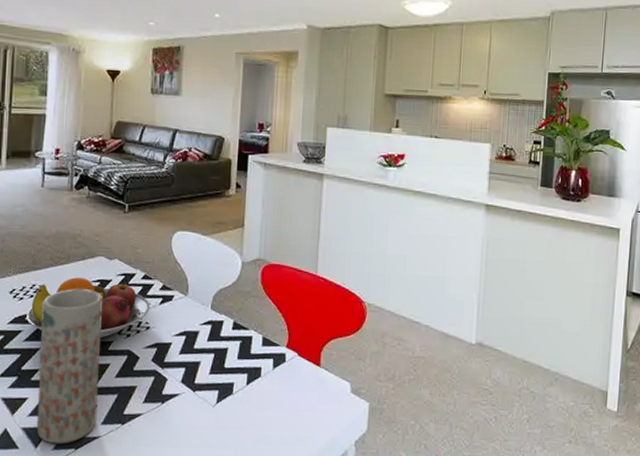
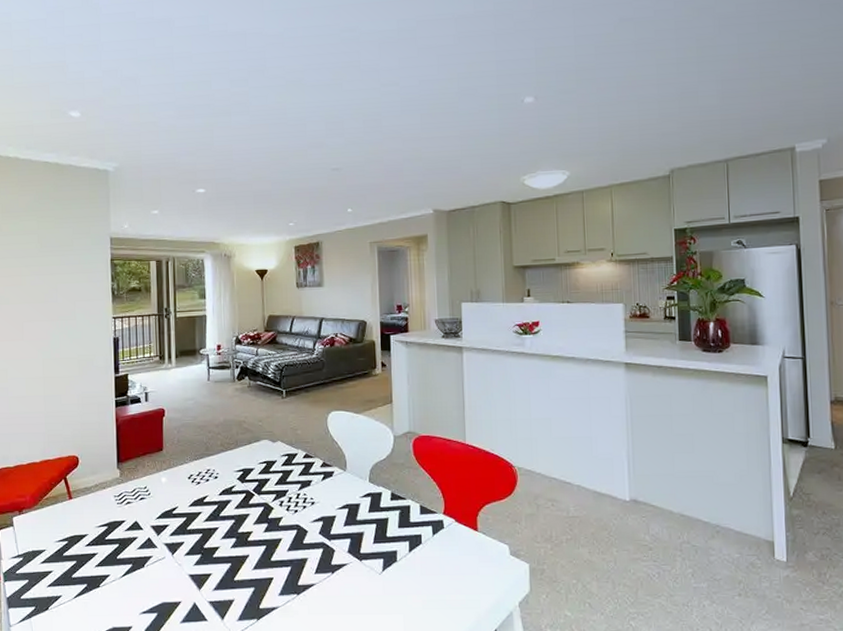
fruit bowl: present [26,277,150,339] -> none [204,460,313,516]
vase: present [36,289,102,444] -> none [218,471,274,615]

